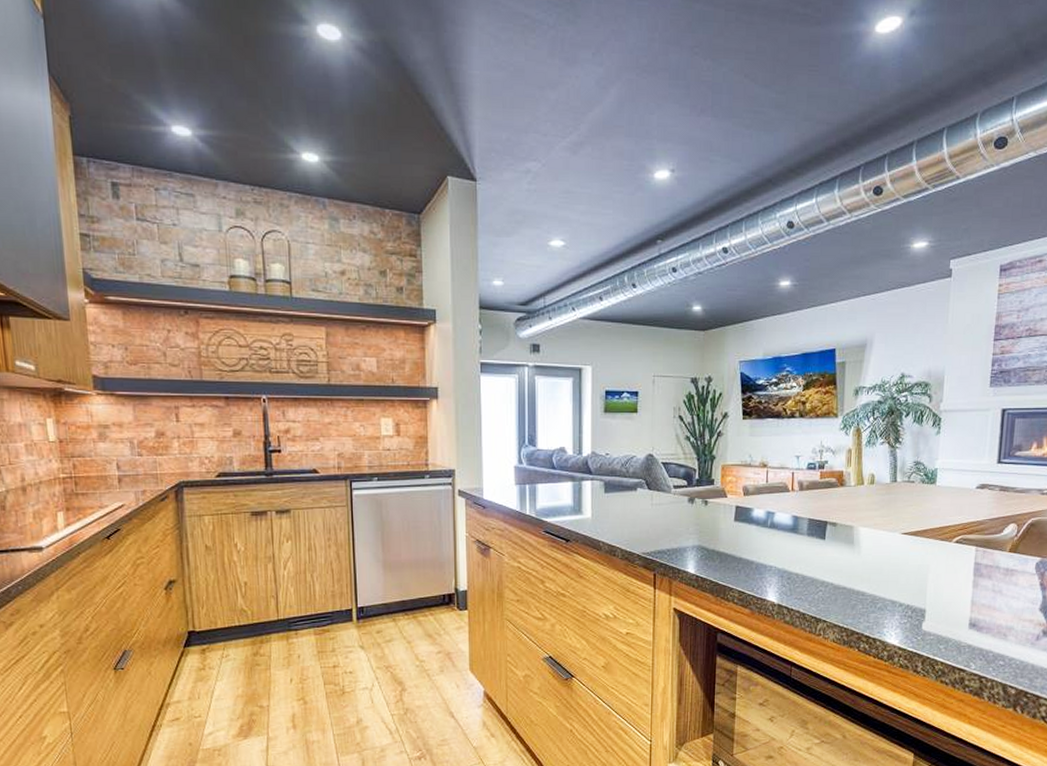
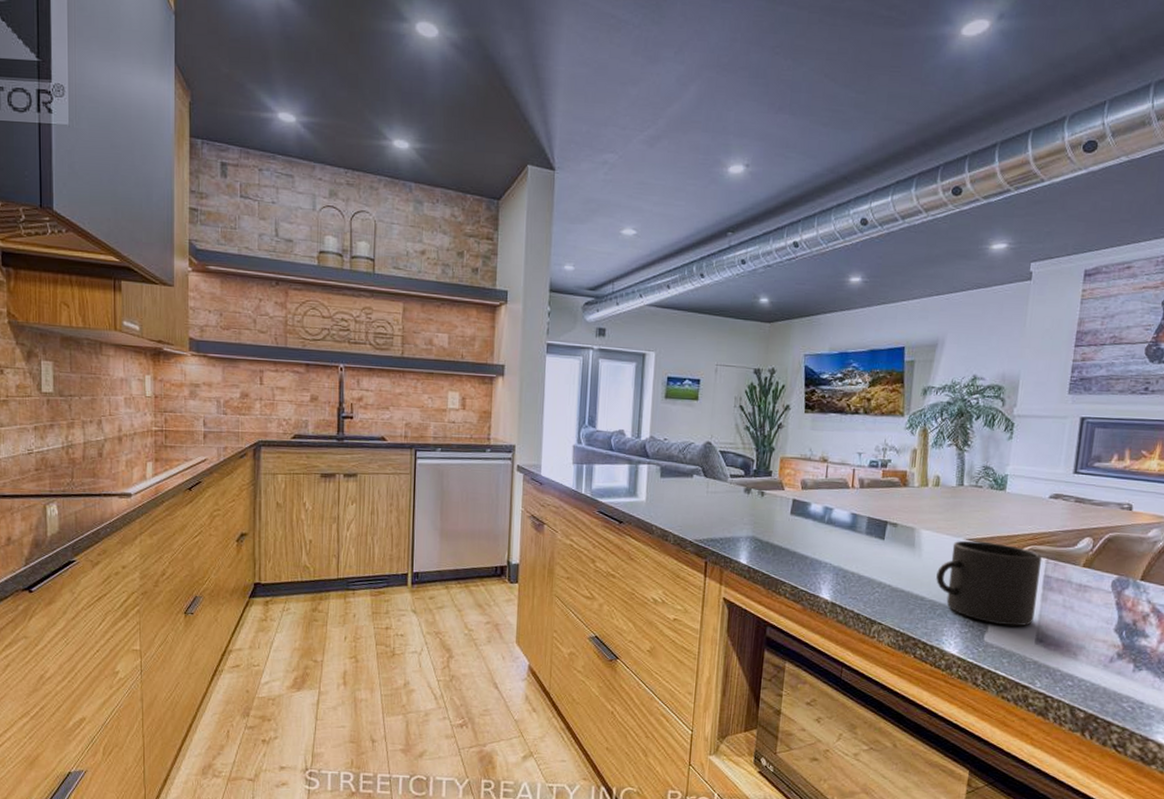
mug: none [875,534,971,614] -> present [936,540,1042,627]

